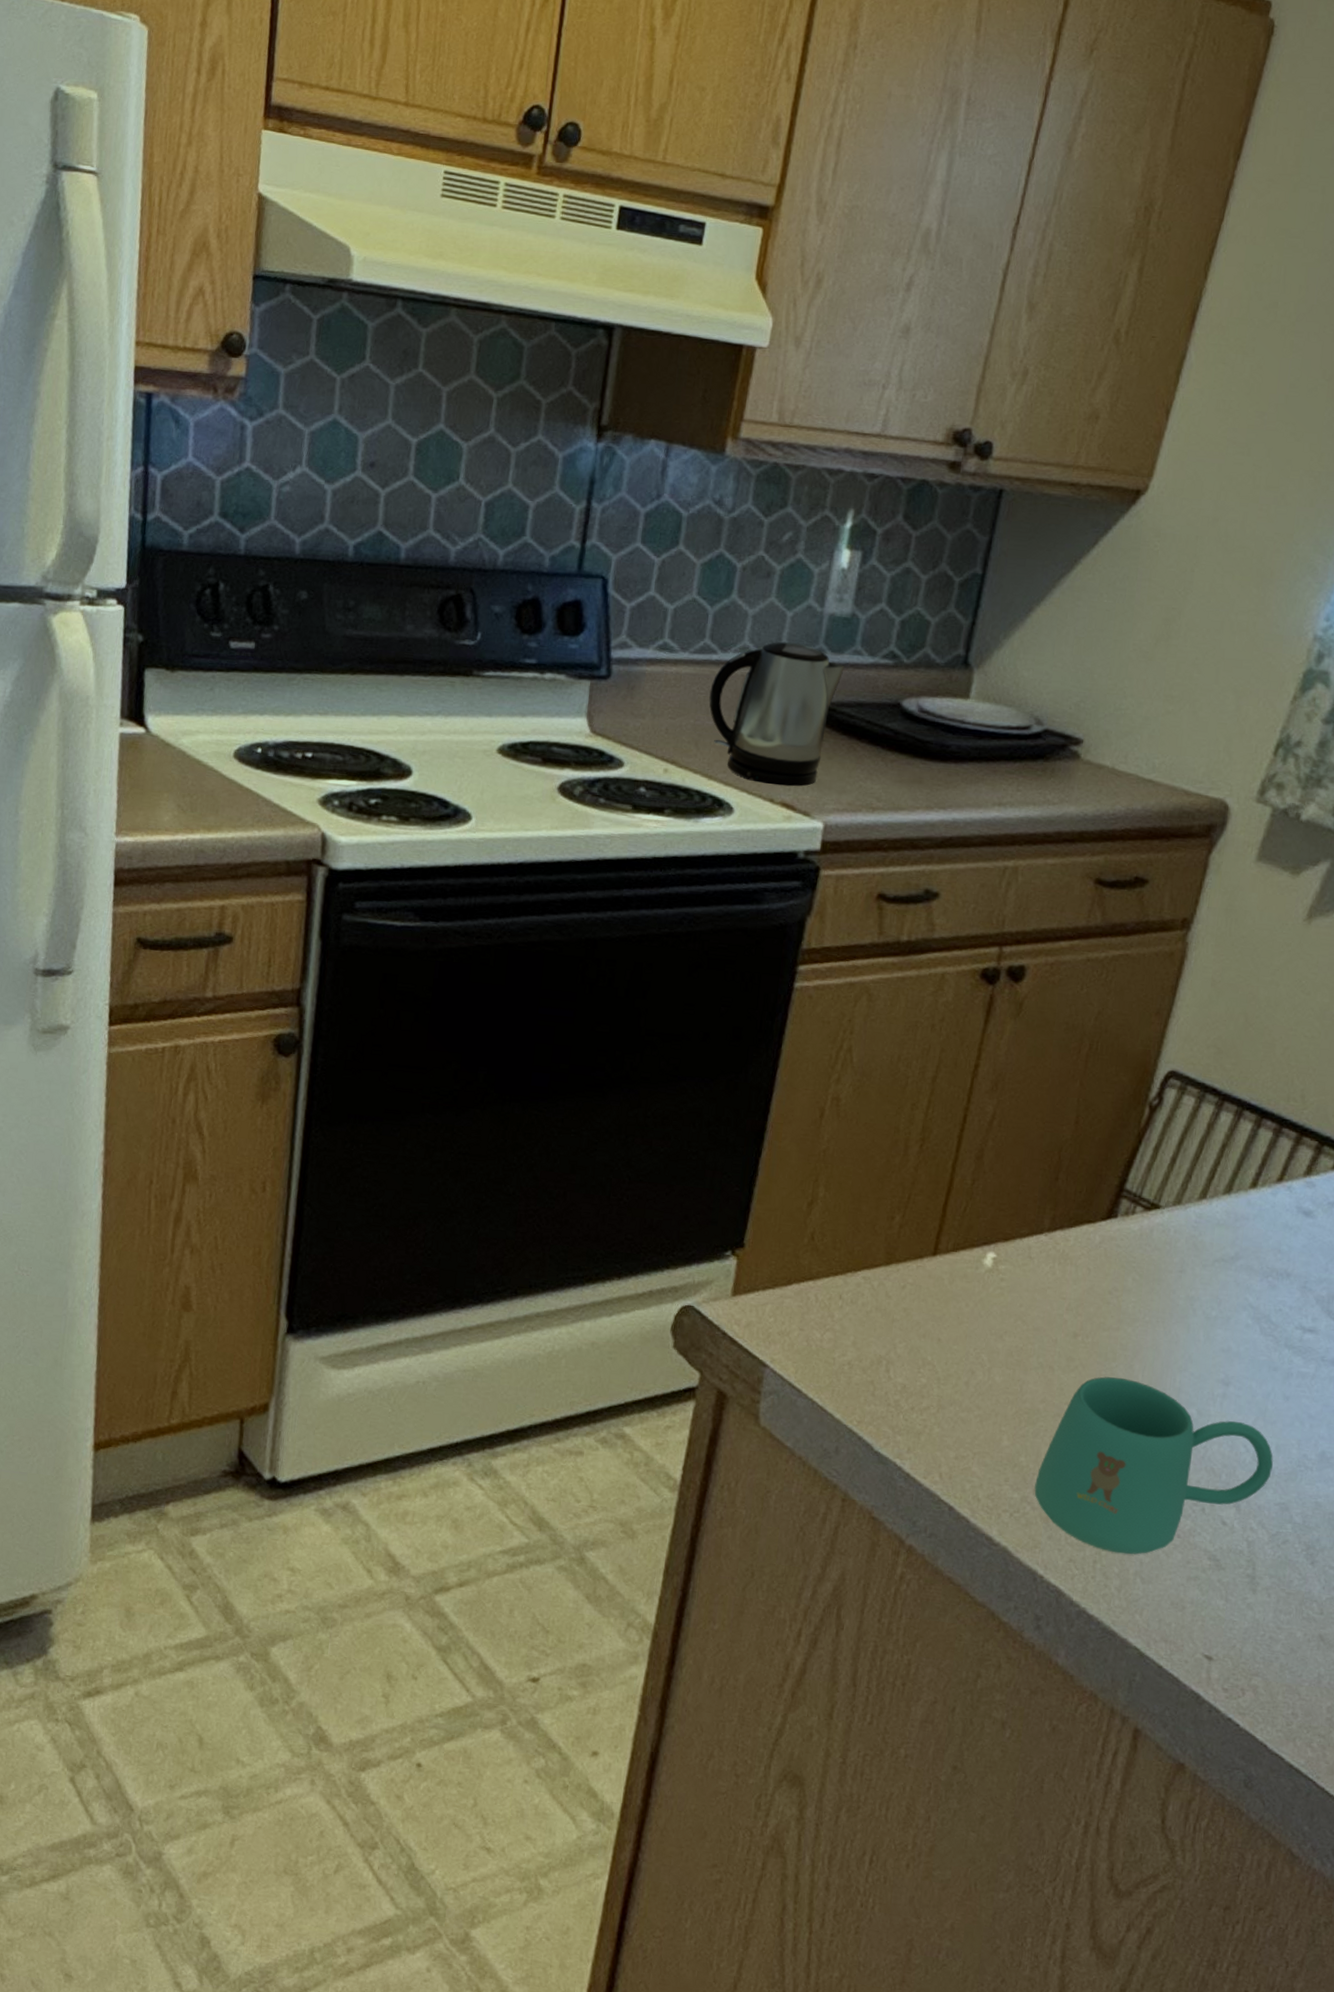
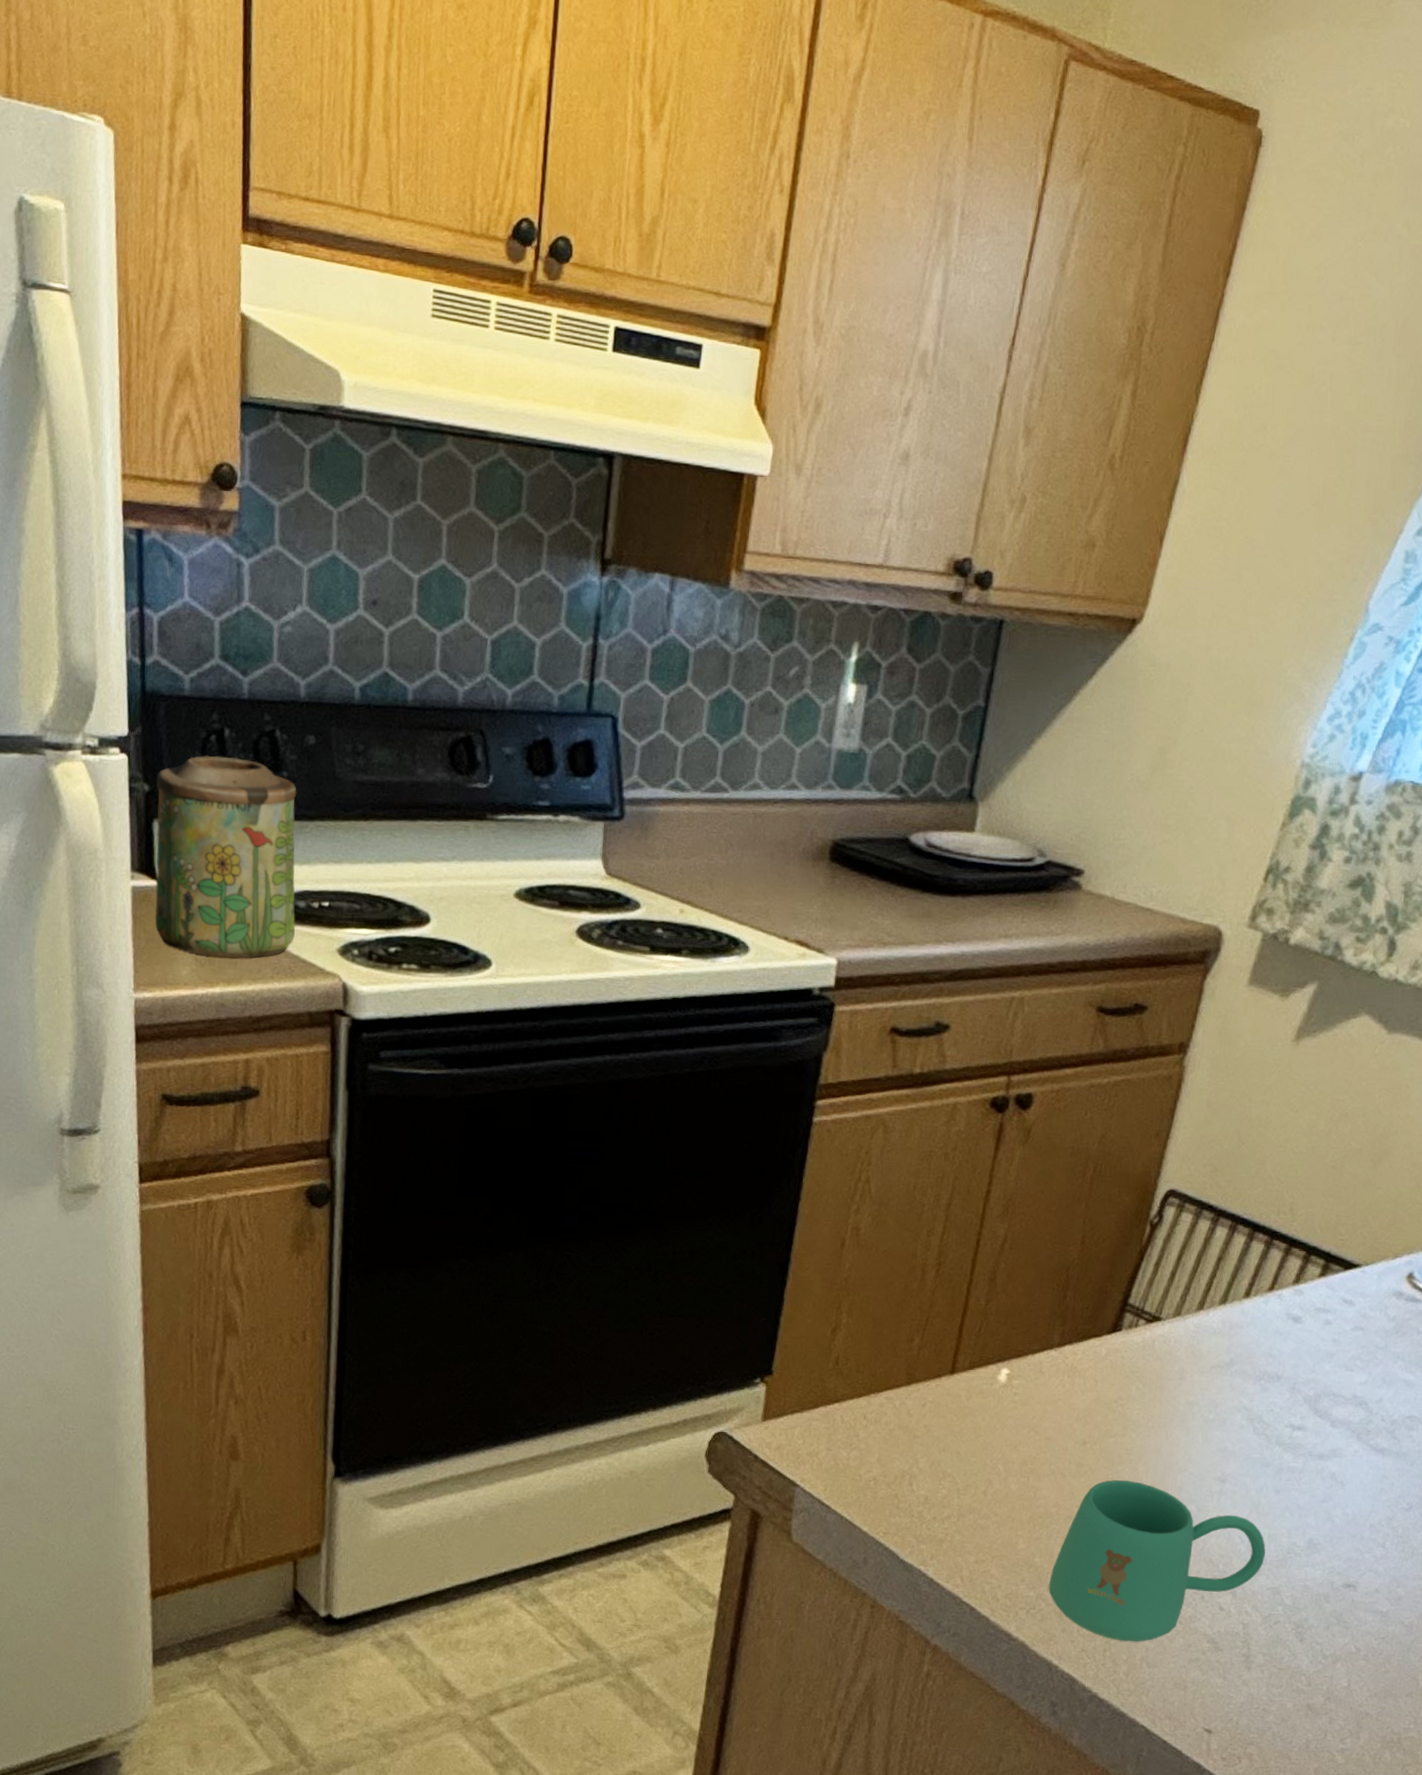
canister: none [140,608,287,807] -> present [155,755,297,959]
kettle: present [709,641,845,787] -> none [722,778,853,924]

